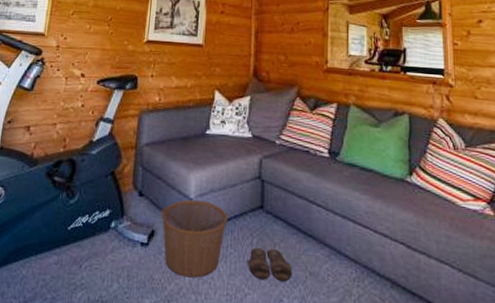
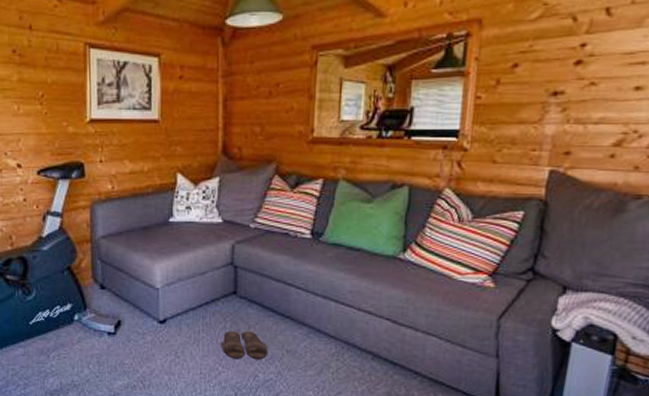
basket: present [160,199,229,278] -> none [125,289,199,361]

